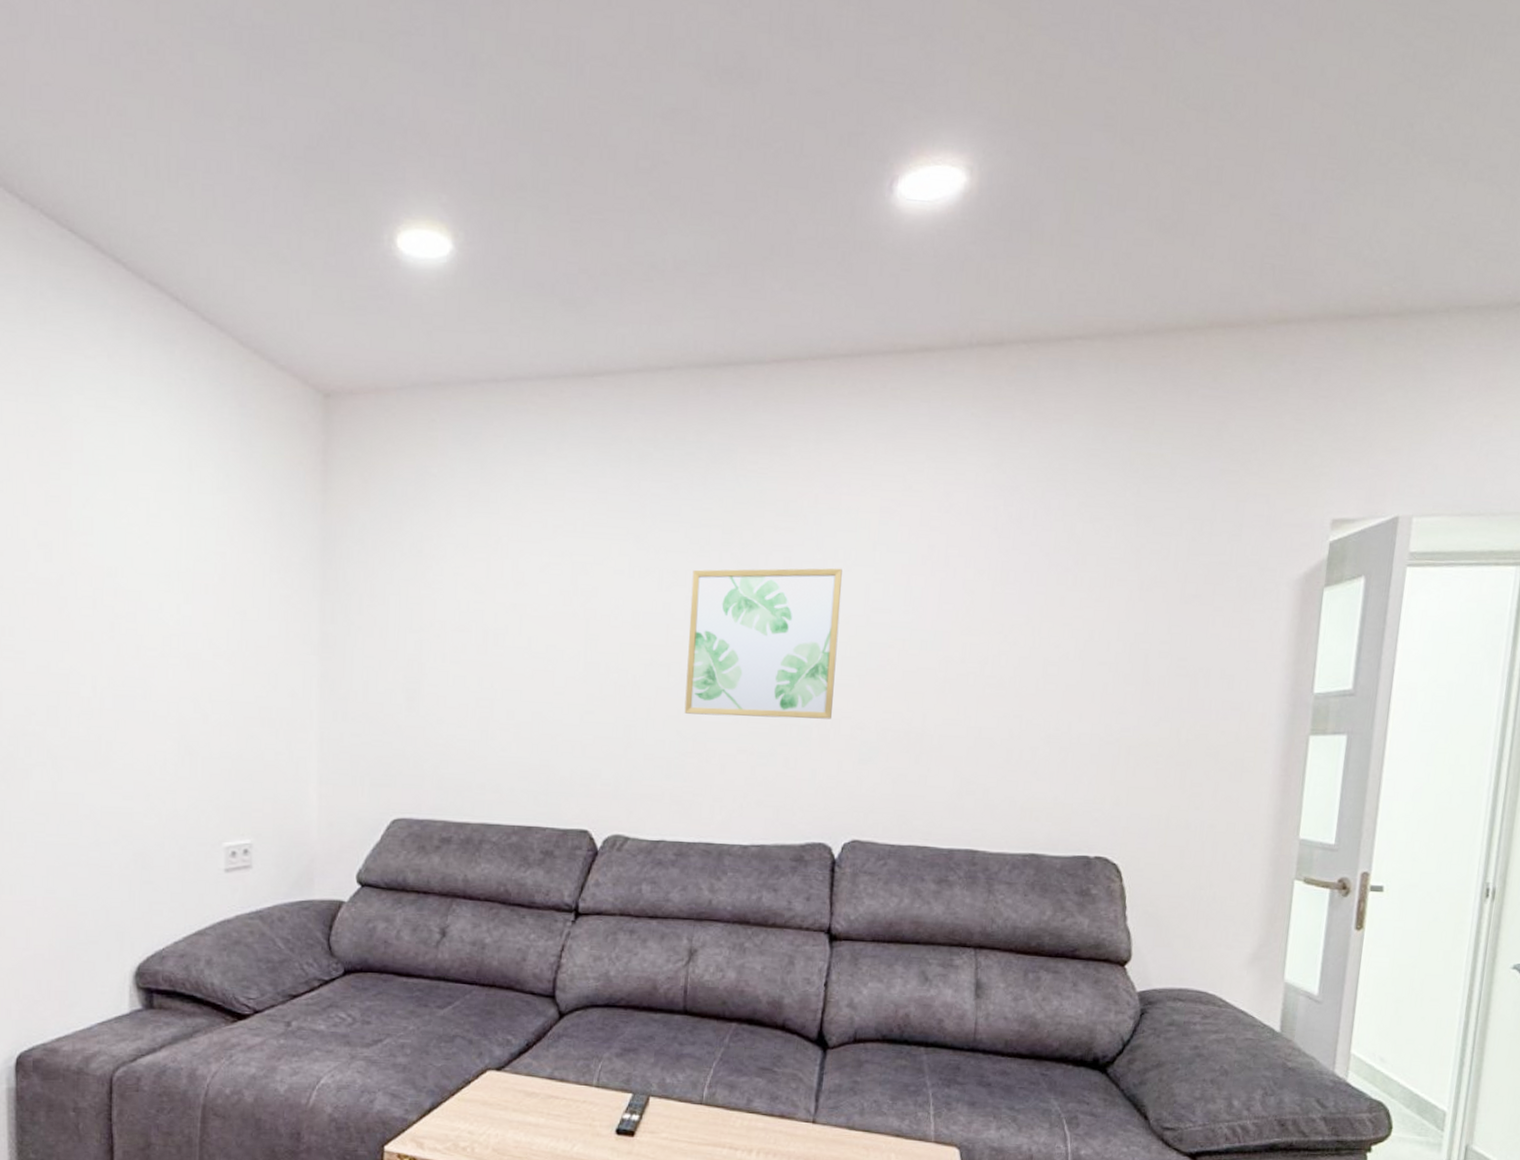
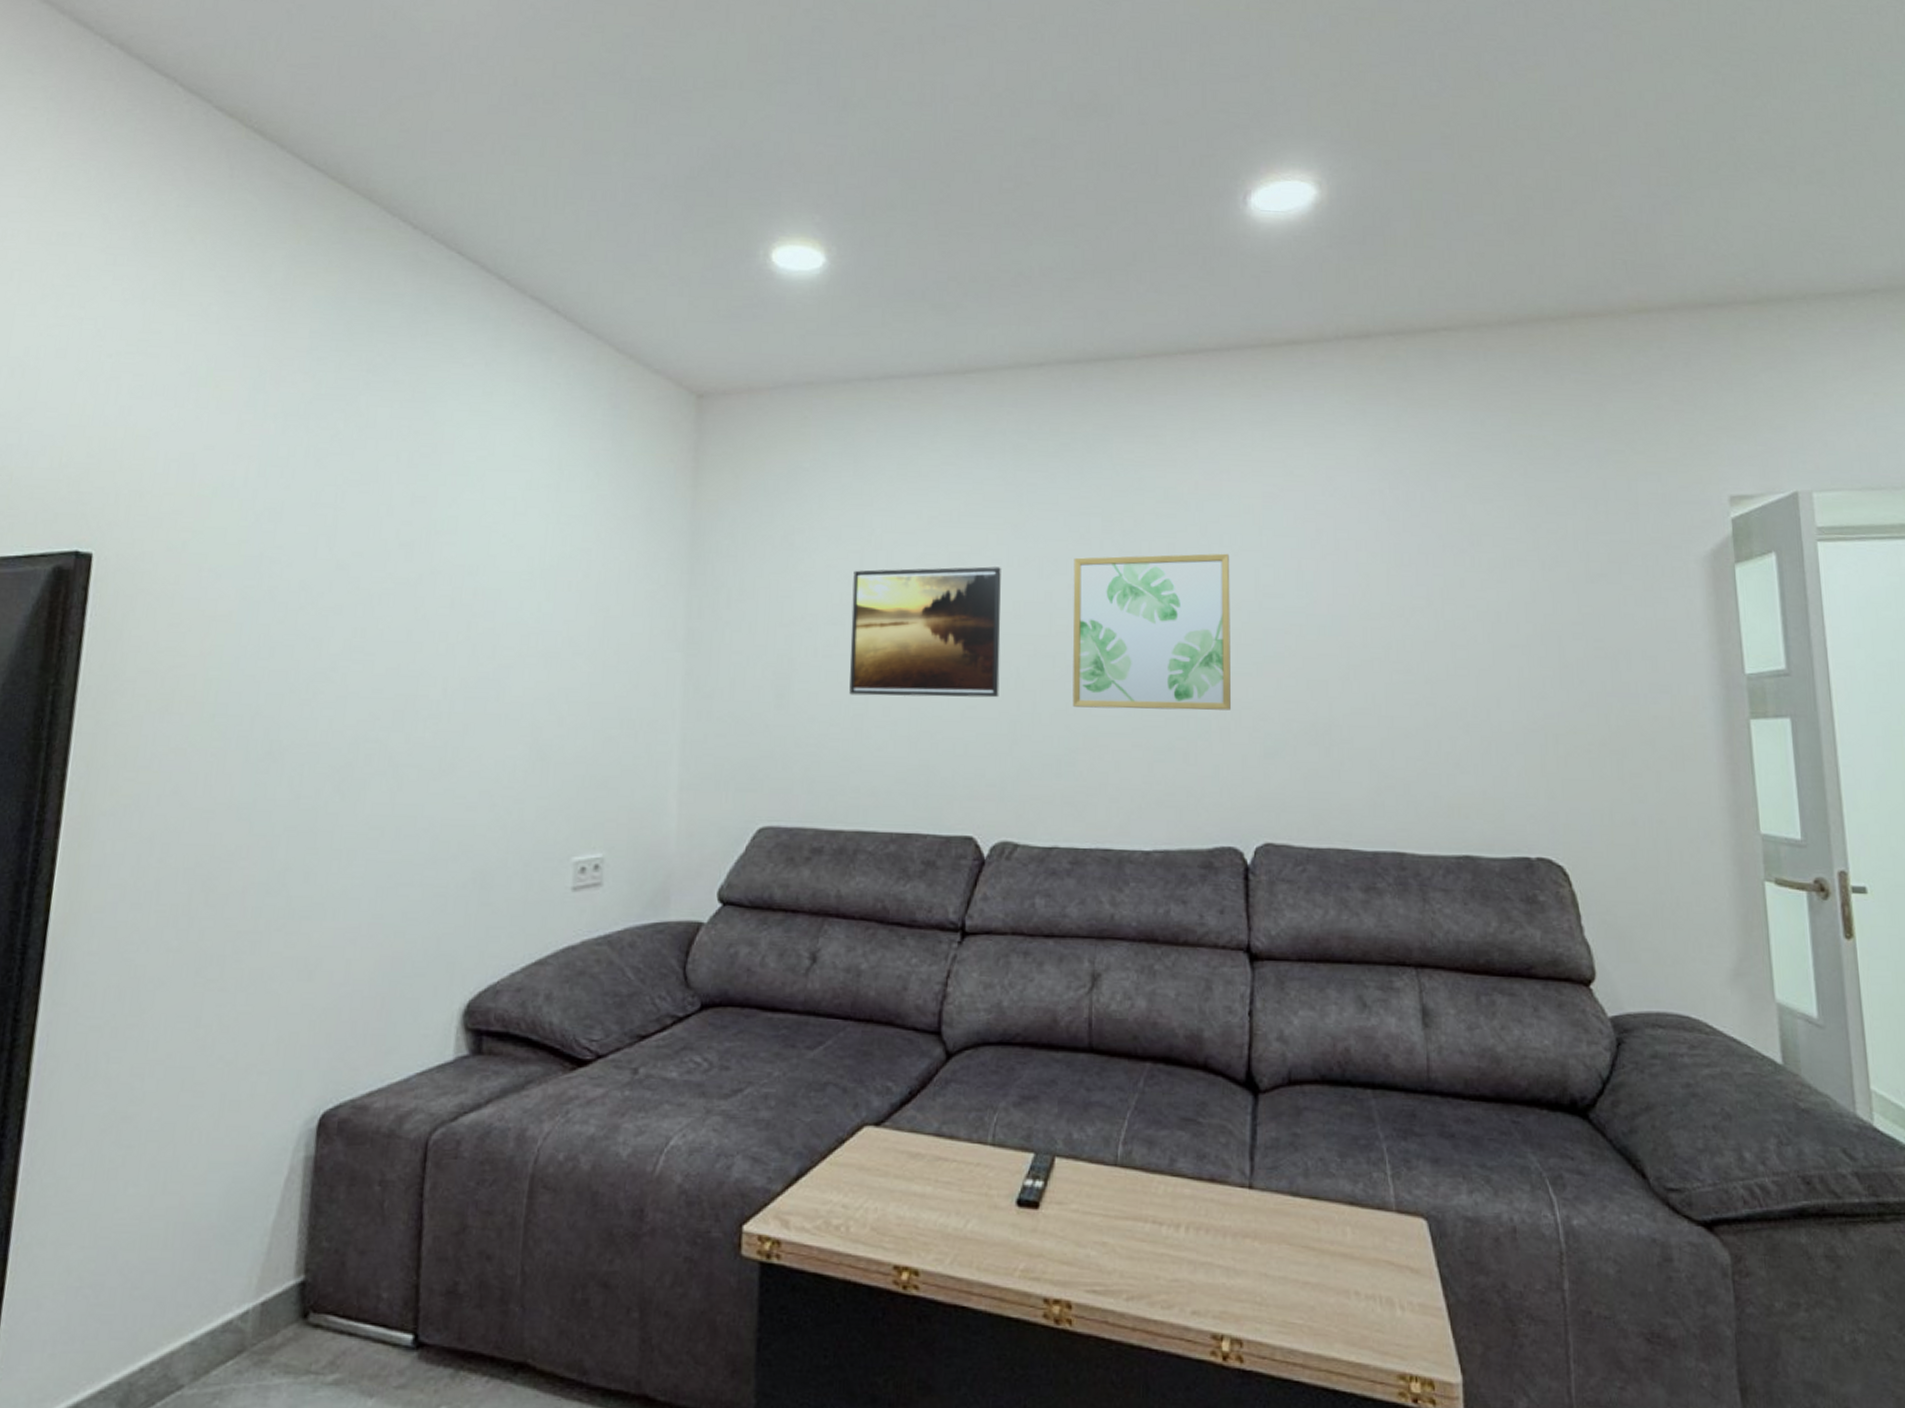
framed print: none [476,577,623,704] -> present [849,566,1001,698]

